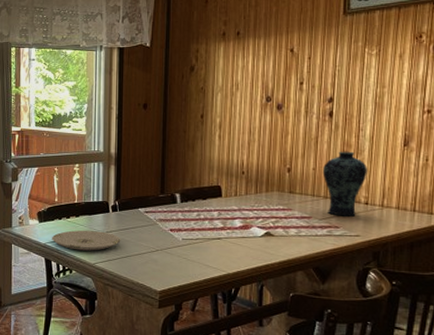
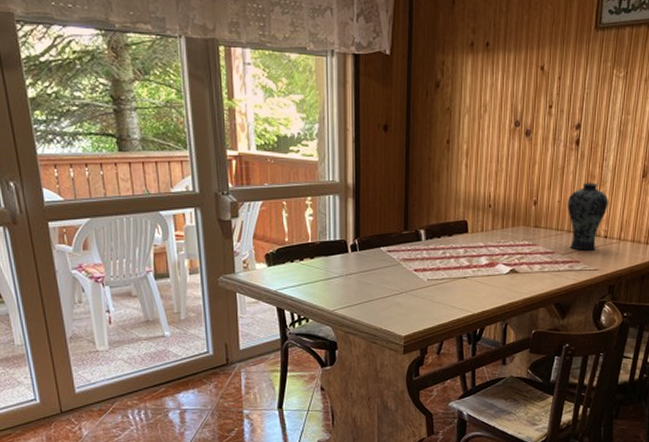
plate: present [52,230,121,251] -> none [284,274,362,297]

